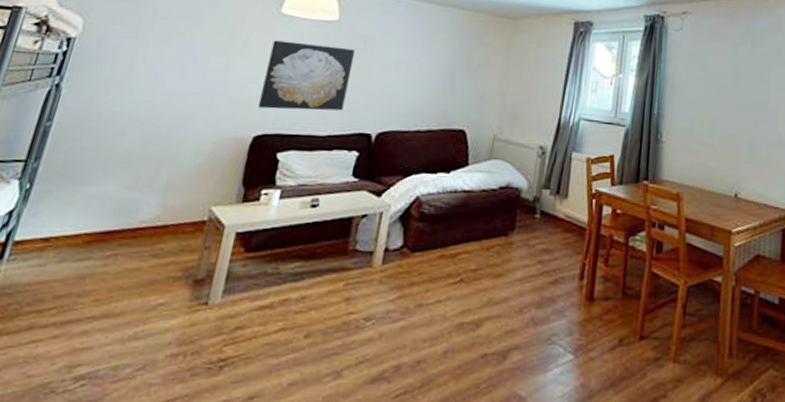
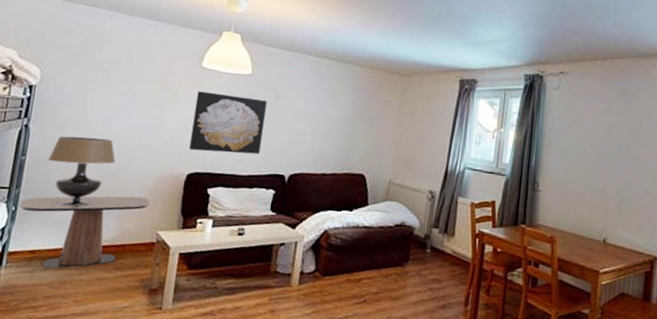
side table: none [35,165,205,260] -> present [19,196,150,269]
table lamp: none [80,96,166,181] -> present [48,136,116,207]

